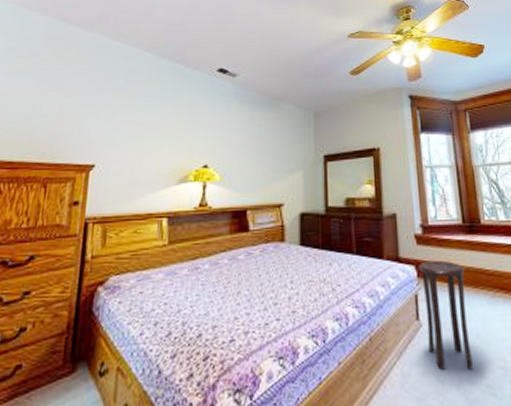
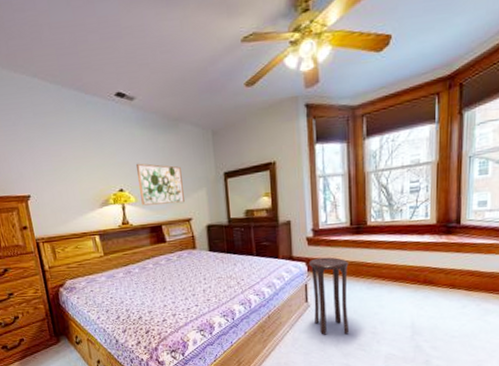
wall art: none [227,138,277,186] -> present [135,163,185,206]

